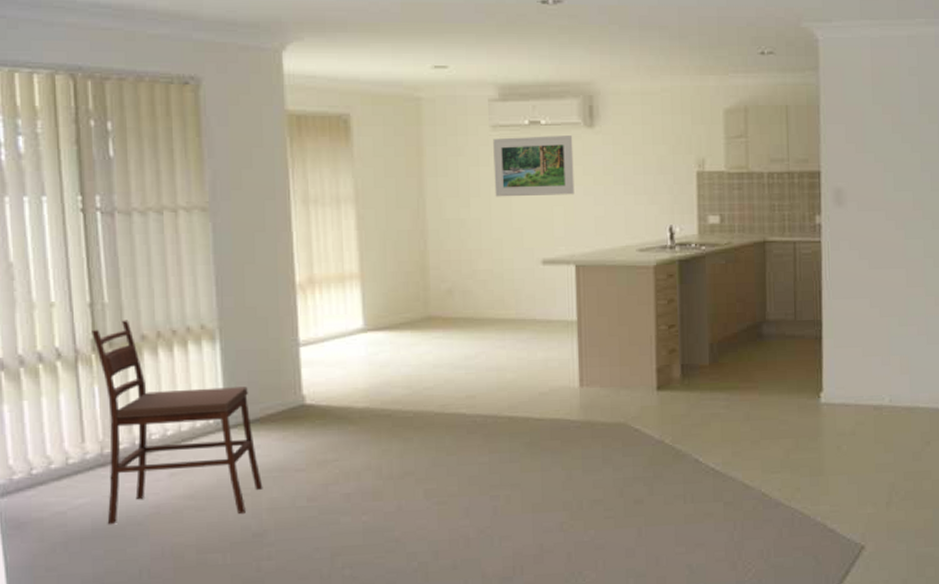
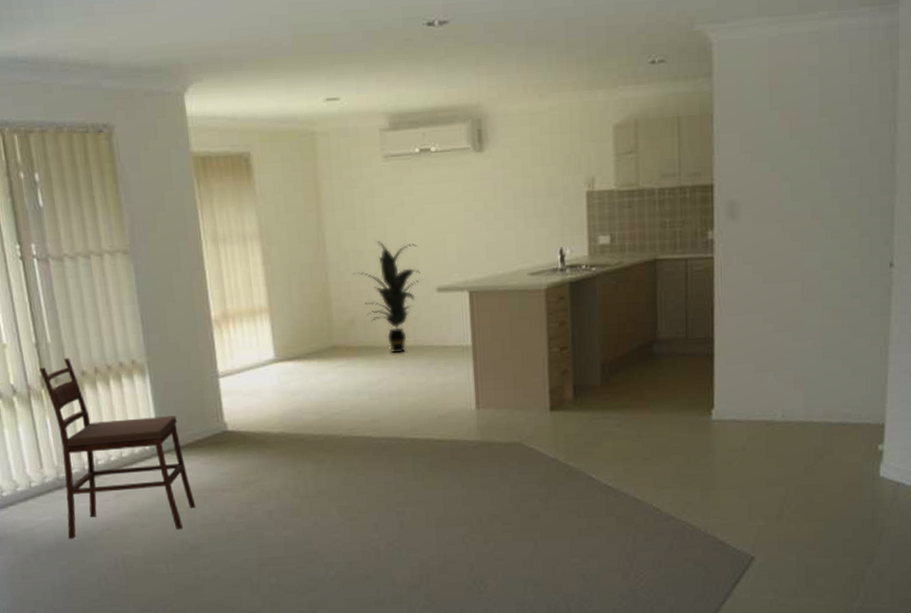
indoor plant: none [454,210,526,325] -> present [353,241,421,353]
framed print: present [493,136,575,197] -> none [386,161,466,228]

